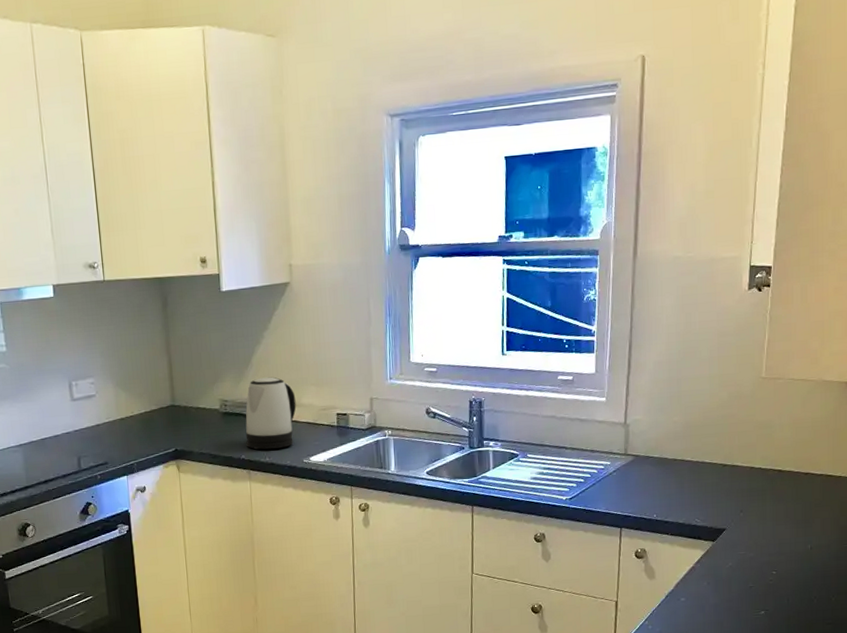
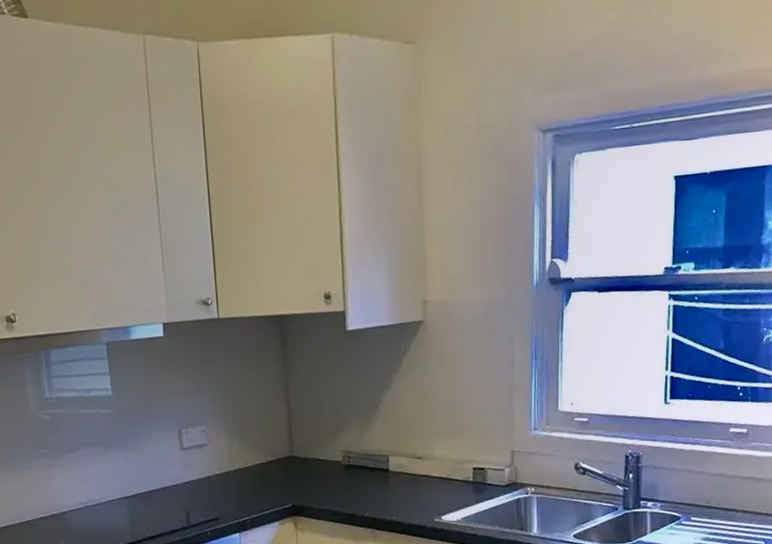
kettle: present [245,377,296,450] -> none [370,426,428,507]

